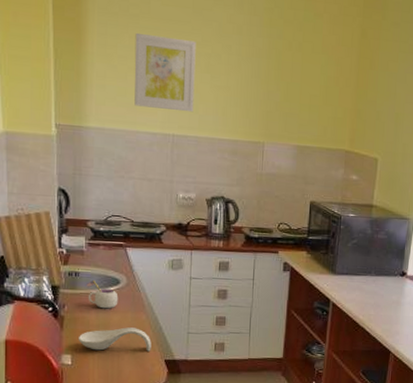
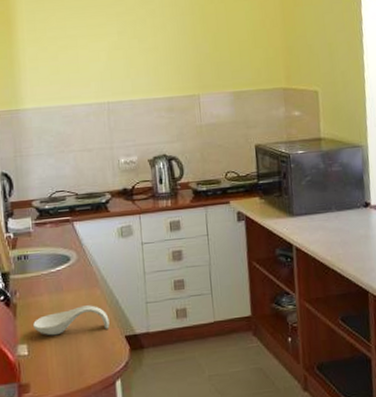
mug: present [87,280,119,309] -> none [37,260,71,290]
wall art: present [134,32,196,113] -> none [62,11,126,81]

